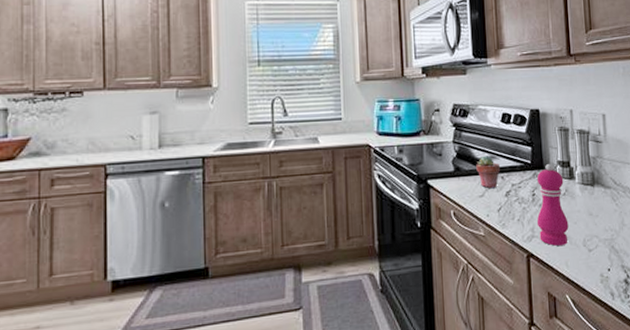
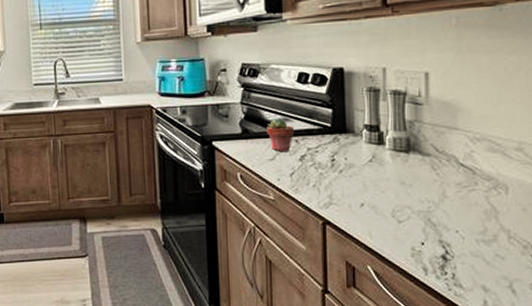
pepper mill: present [537,163,569,246] -> none [337,126,375,215]

